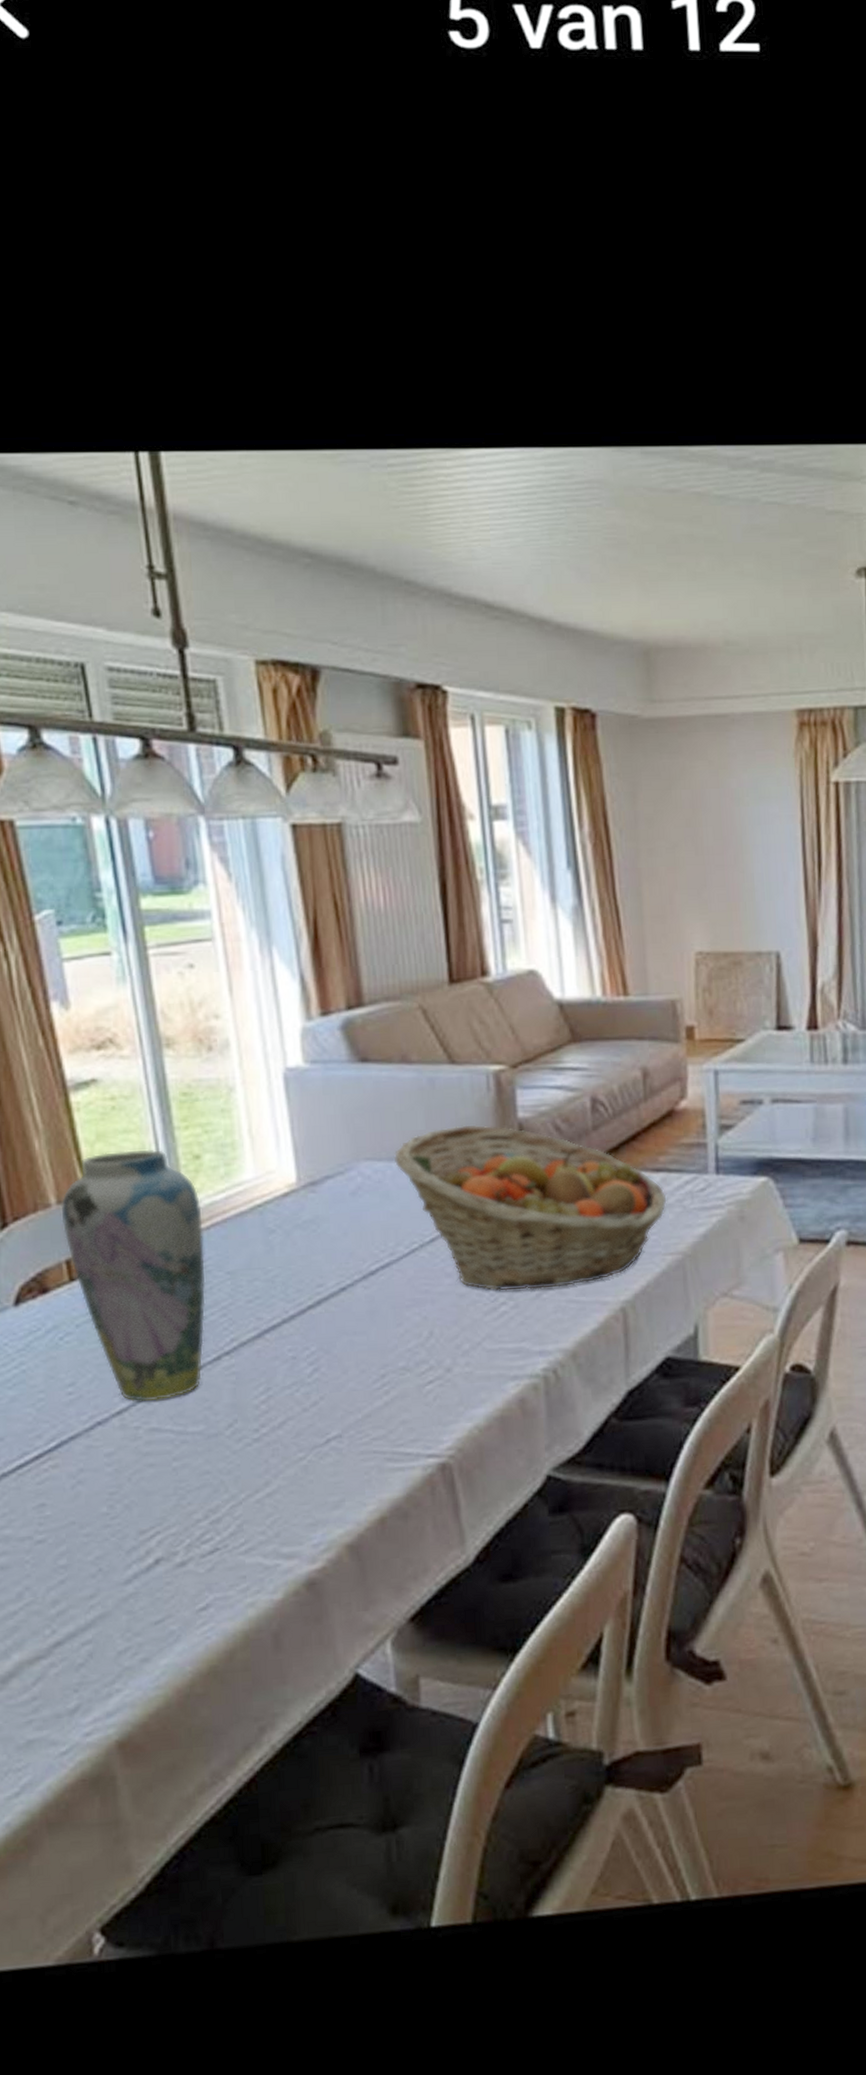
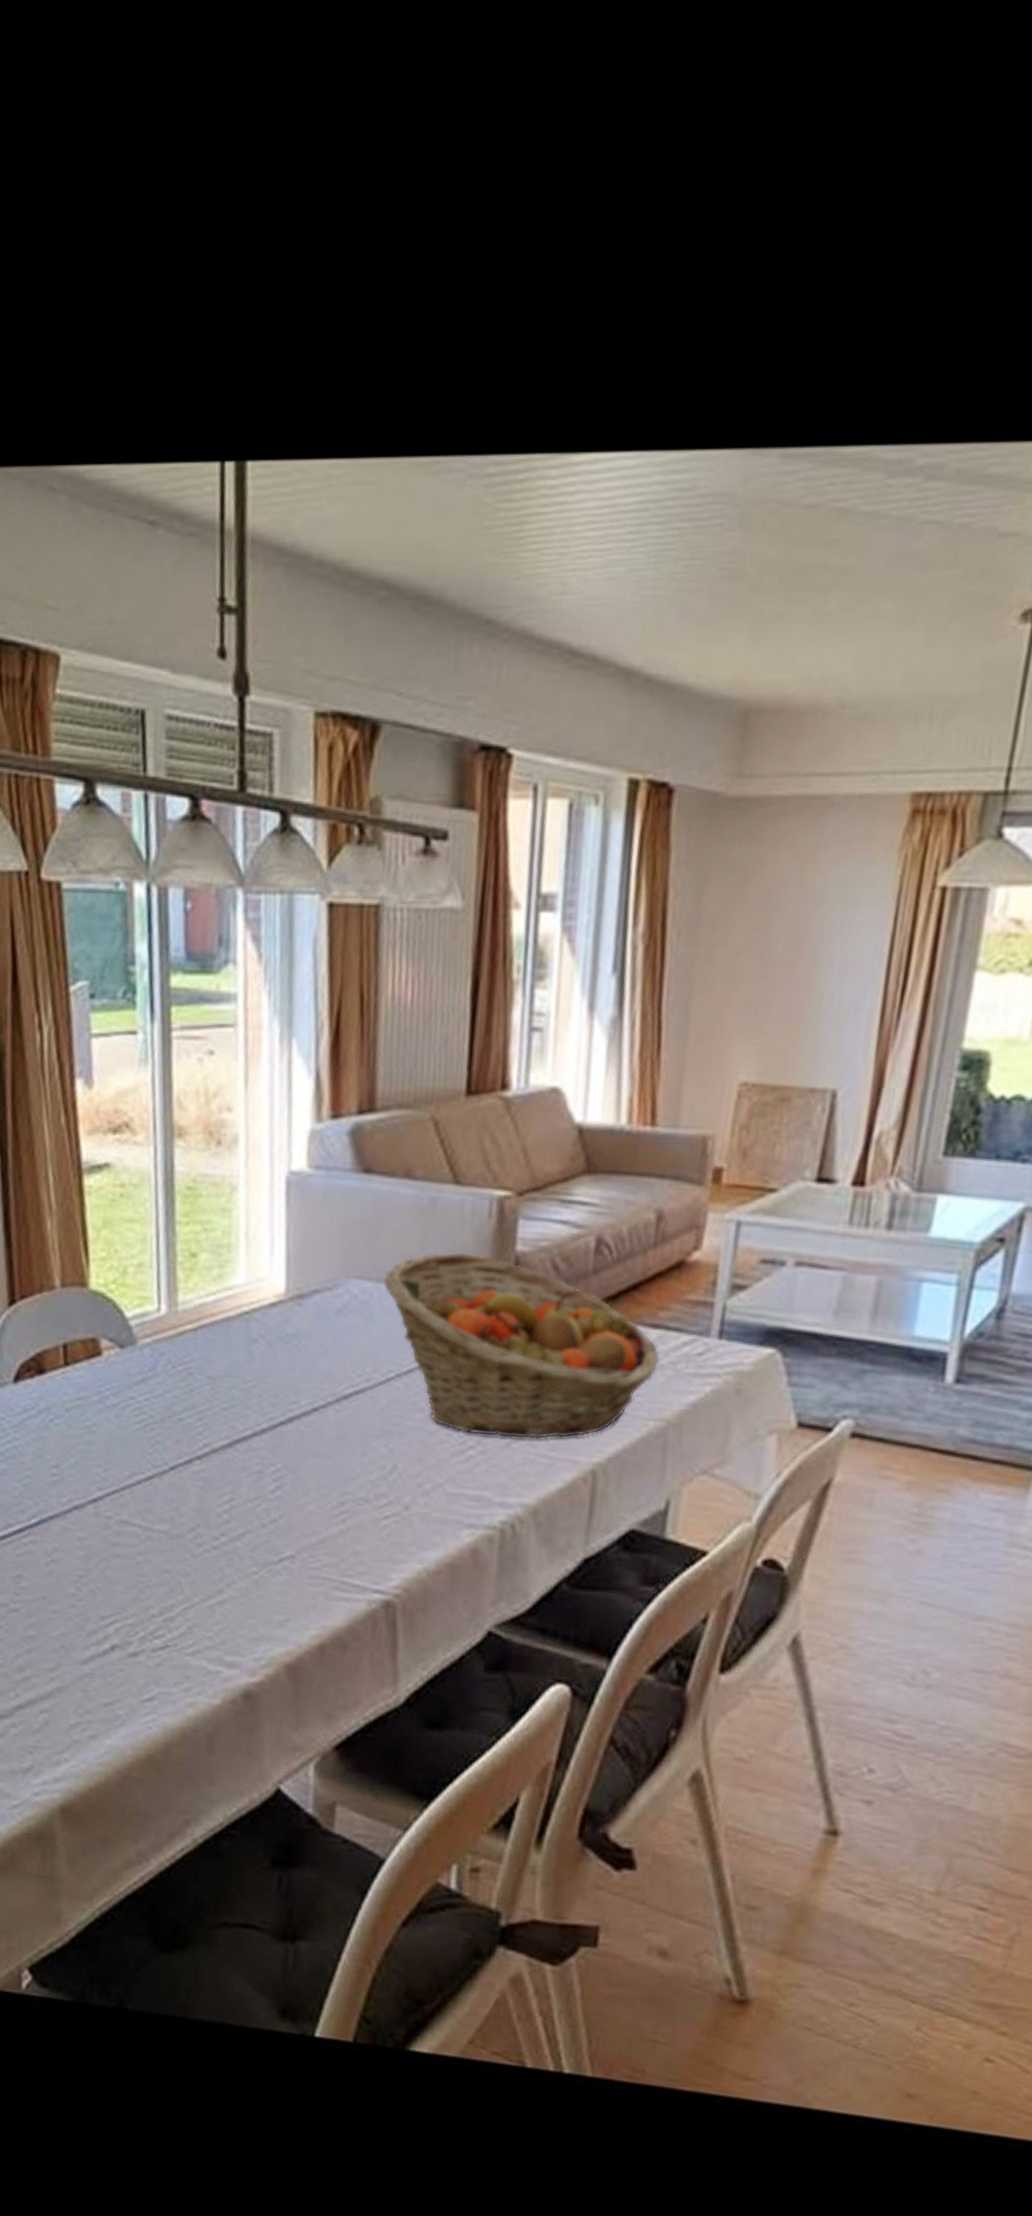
vase: present [60,1149,206,1402] -> none [63,1240,192,1495]

